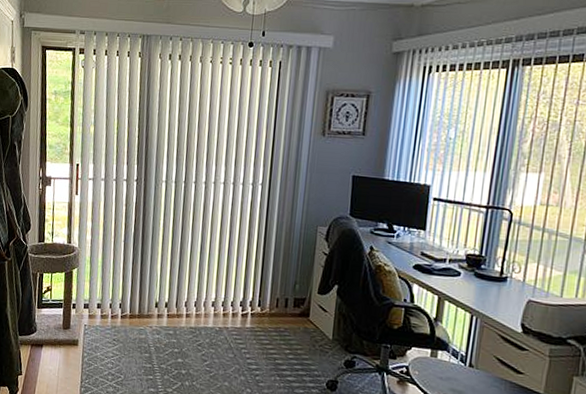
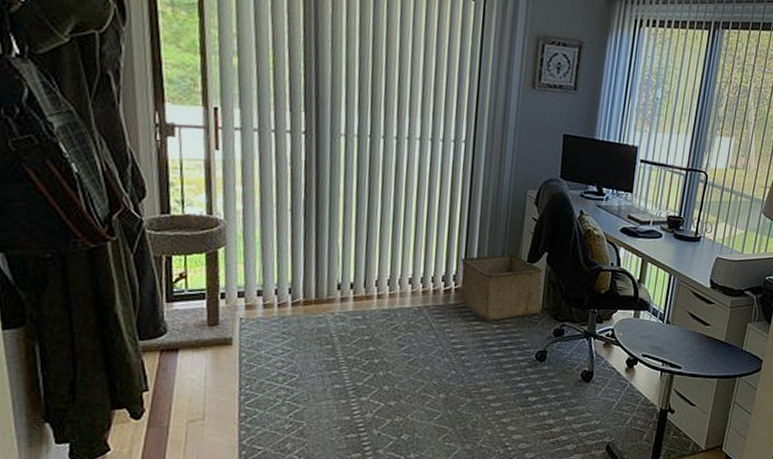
storage bin: none [256,284,333,347] -> present [460,254,543,322]

